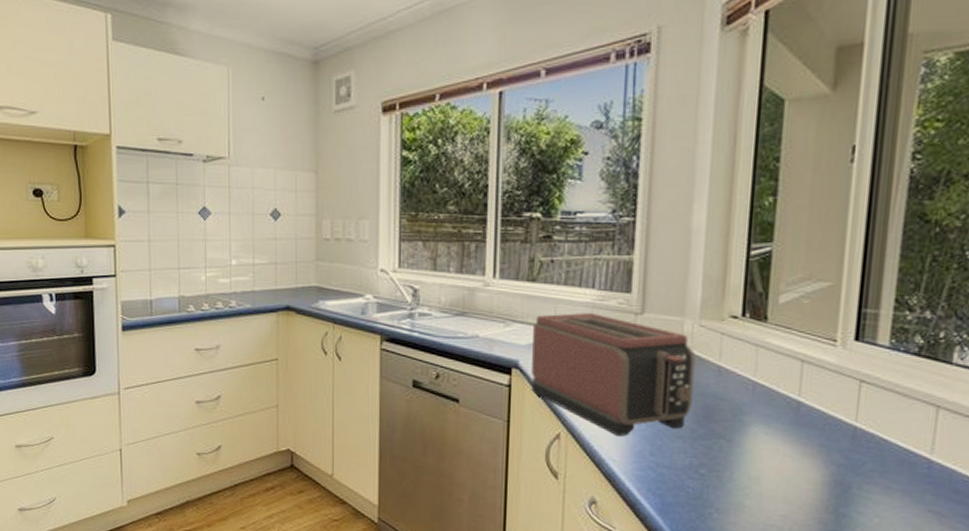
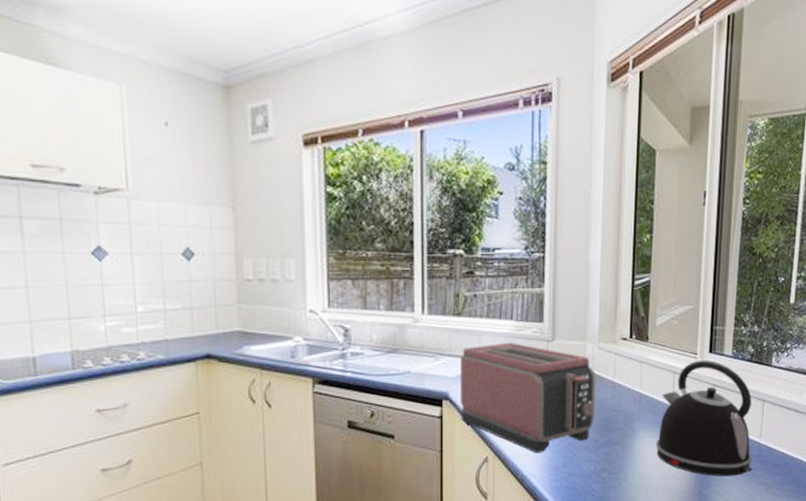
kettle: none [773,348,919,497] -> present [655,359,752,477]

